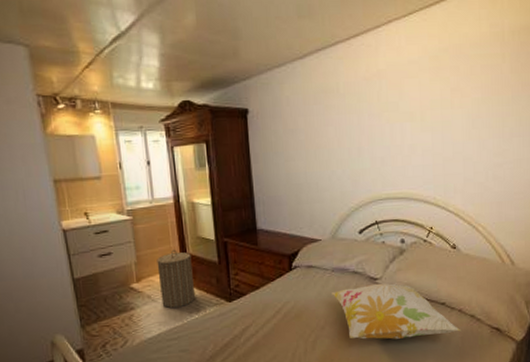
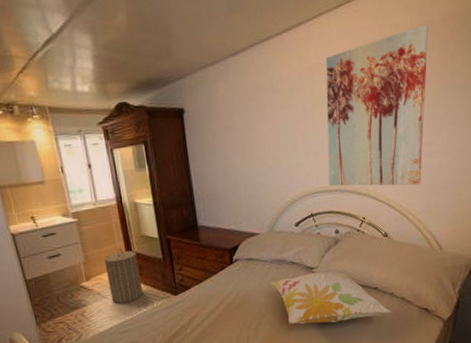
wall art: none [393,35,499,196] -> present [325,24,429,187]

